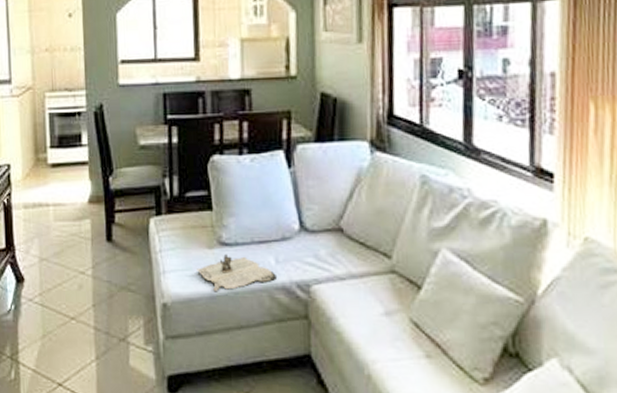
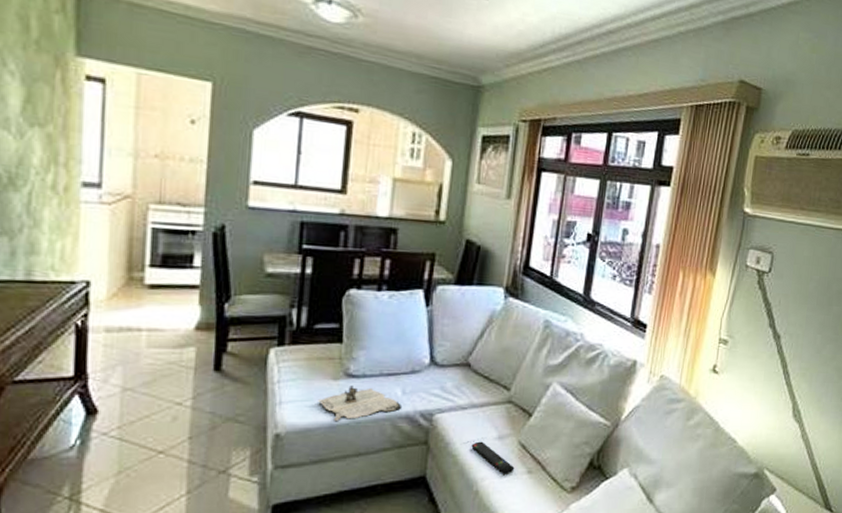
remote control: none [356,317,410,358] -> present [471,441,515,474]

